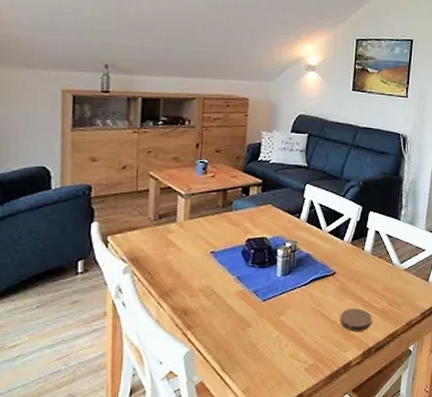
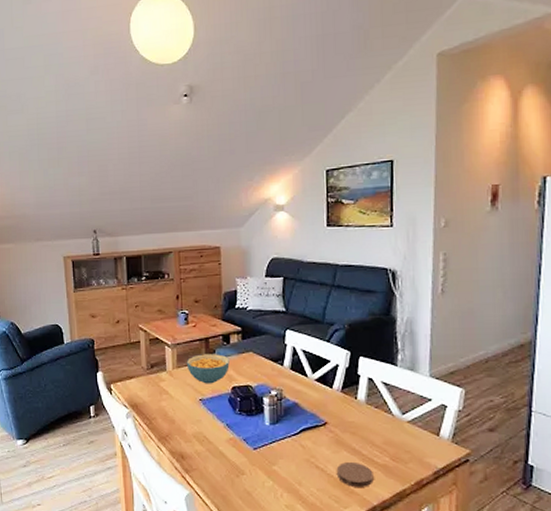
cereal bowl: none [200,205,247,236] -> present [186,354,230,384]

